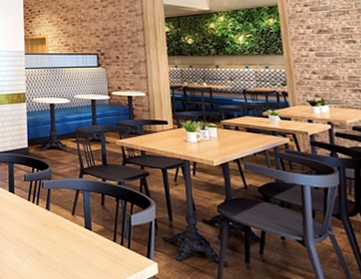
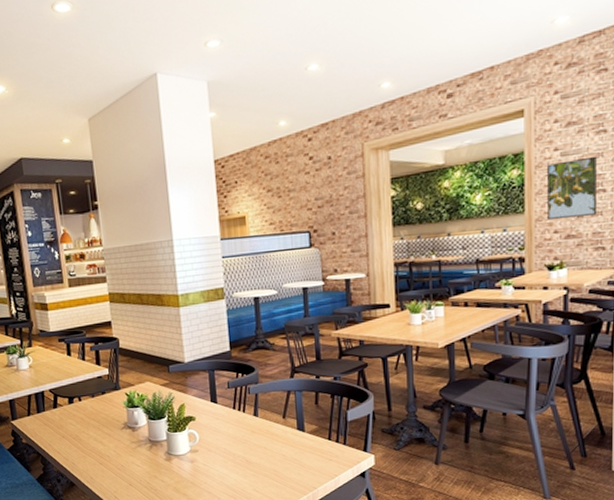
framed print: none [299,13,351,63] -> present [547,156,598,221]

